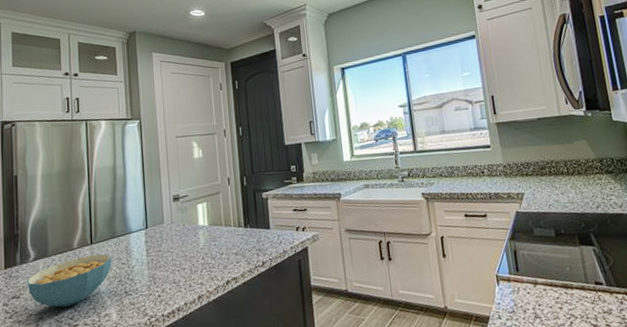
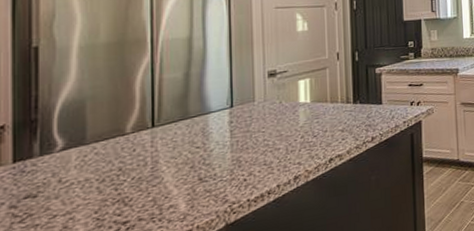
cereal bowl: present [27,253,112,307] -> none [50,137,182,204]

